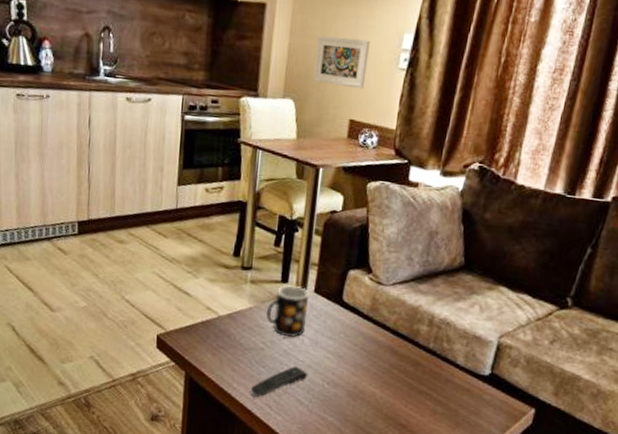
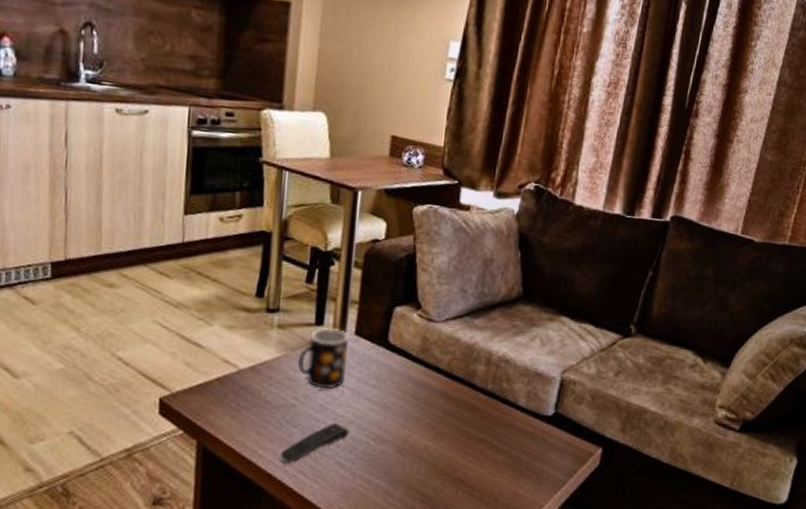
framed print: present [313,36,370,90] -> none [348,41,413,102]

